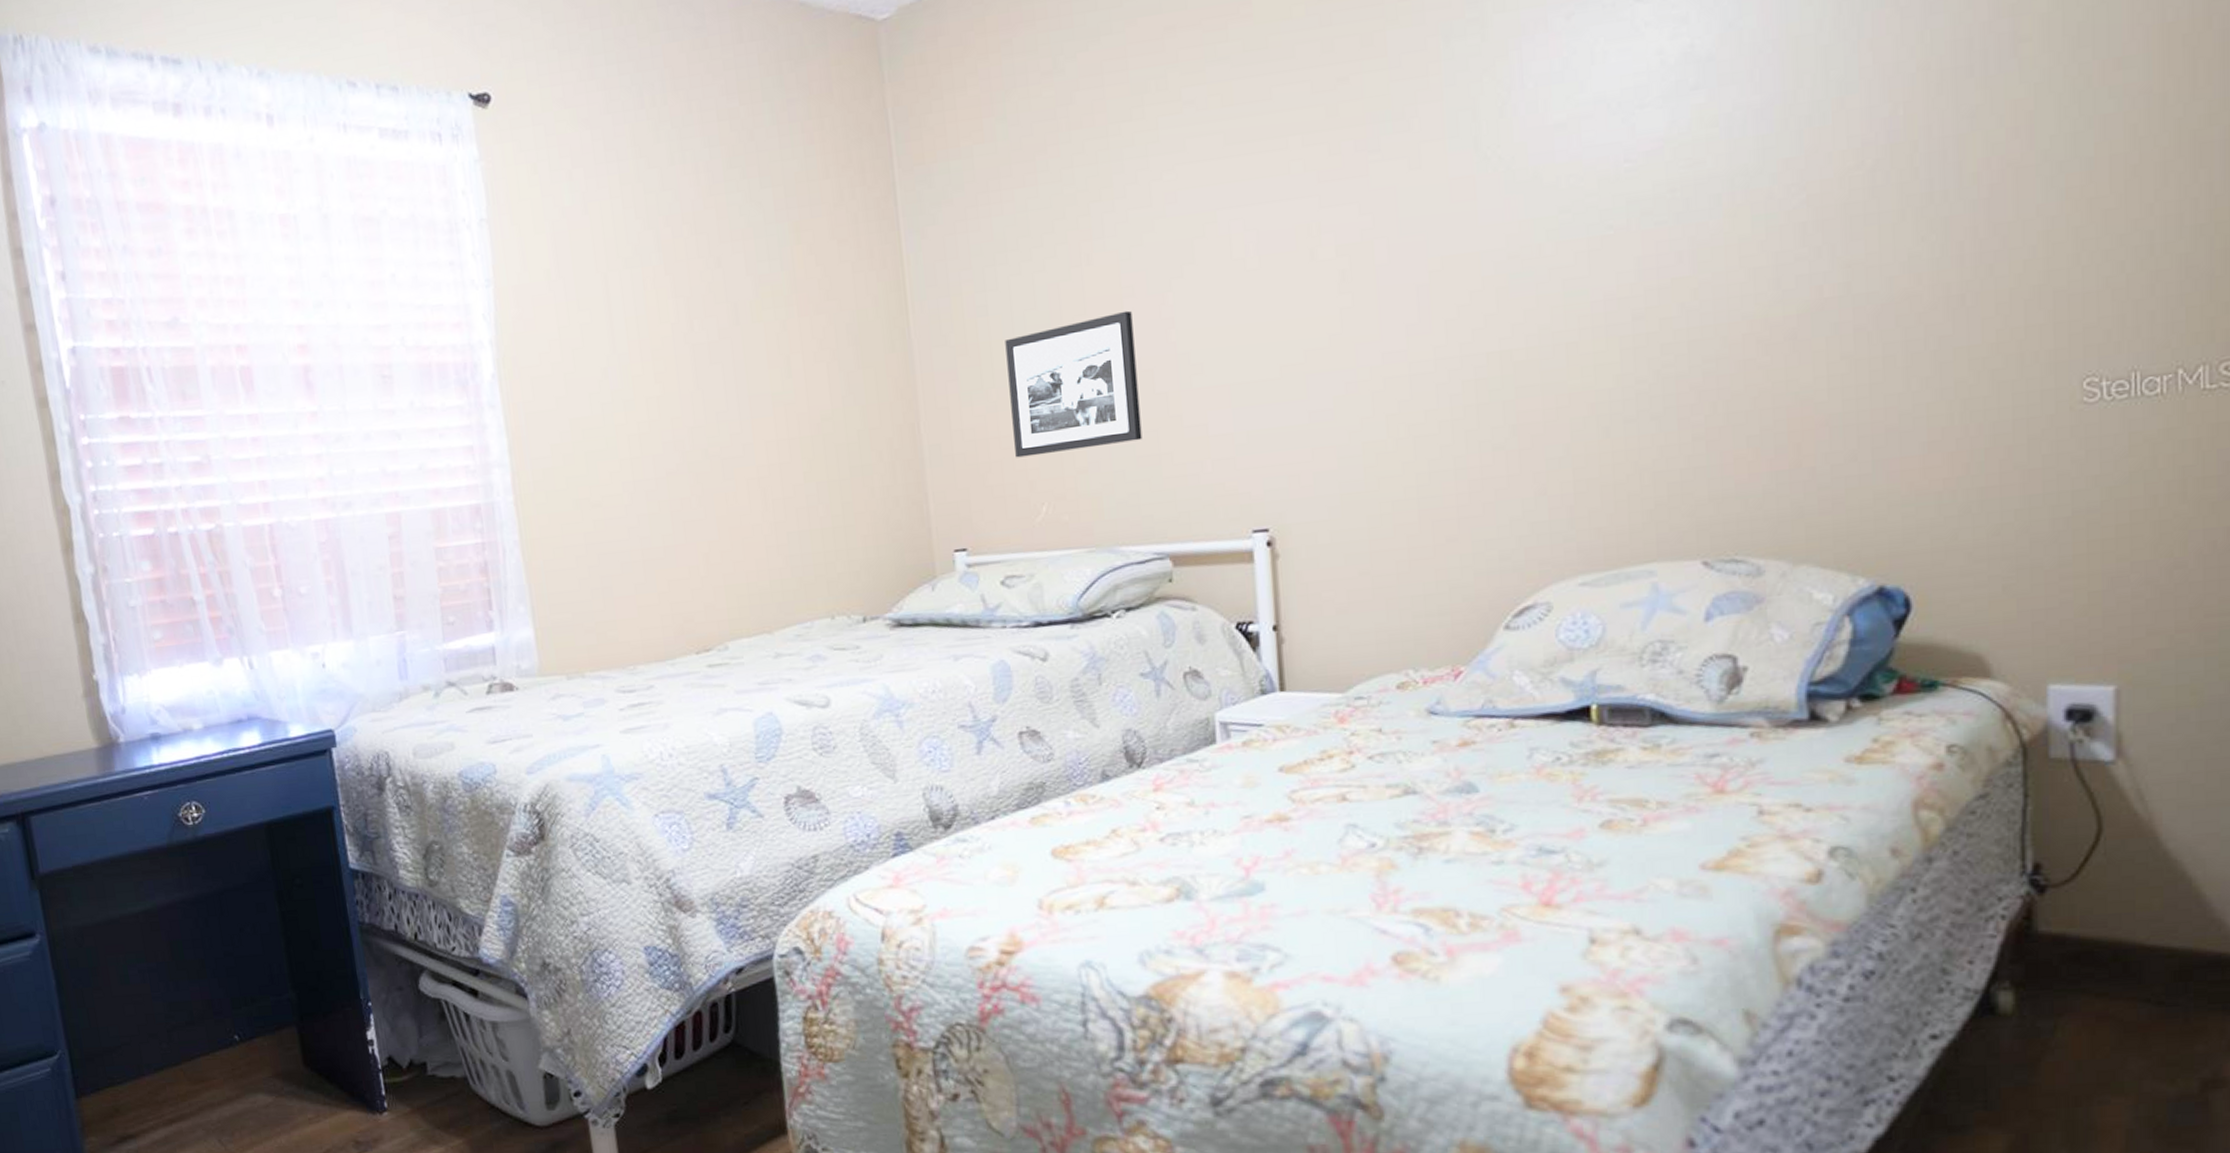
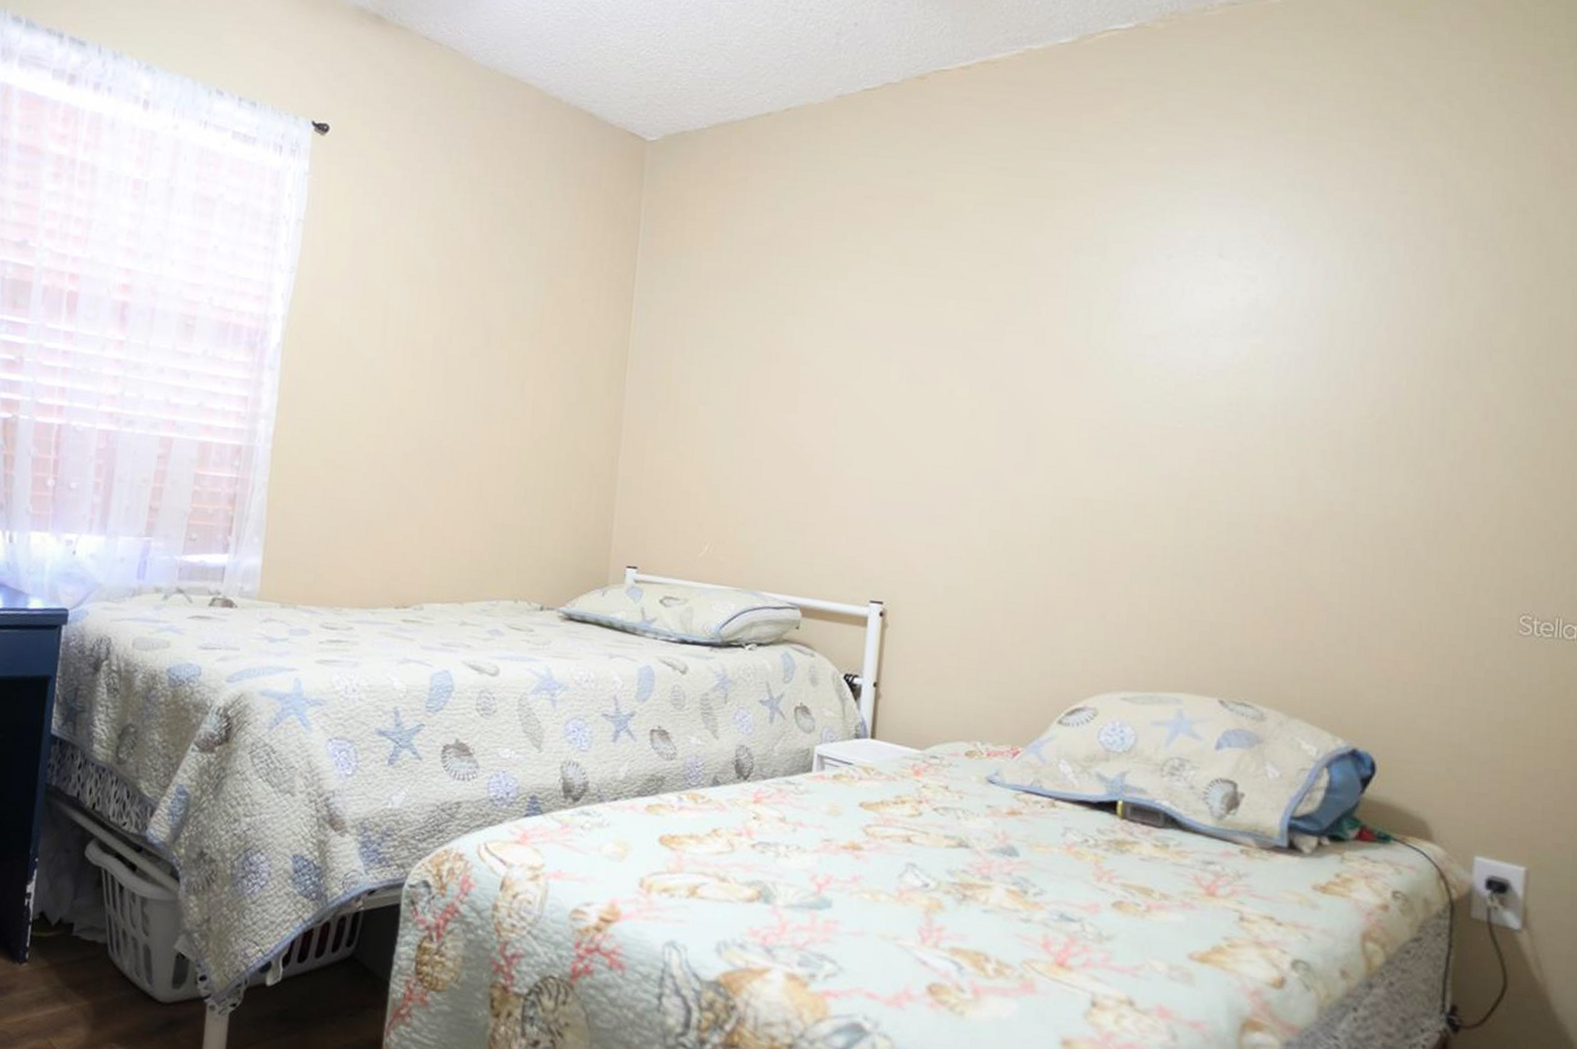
picture frame: present [1005,310,1143,458] -> none [691,404,804,509]

